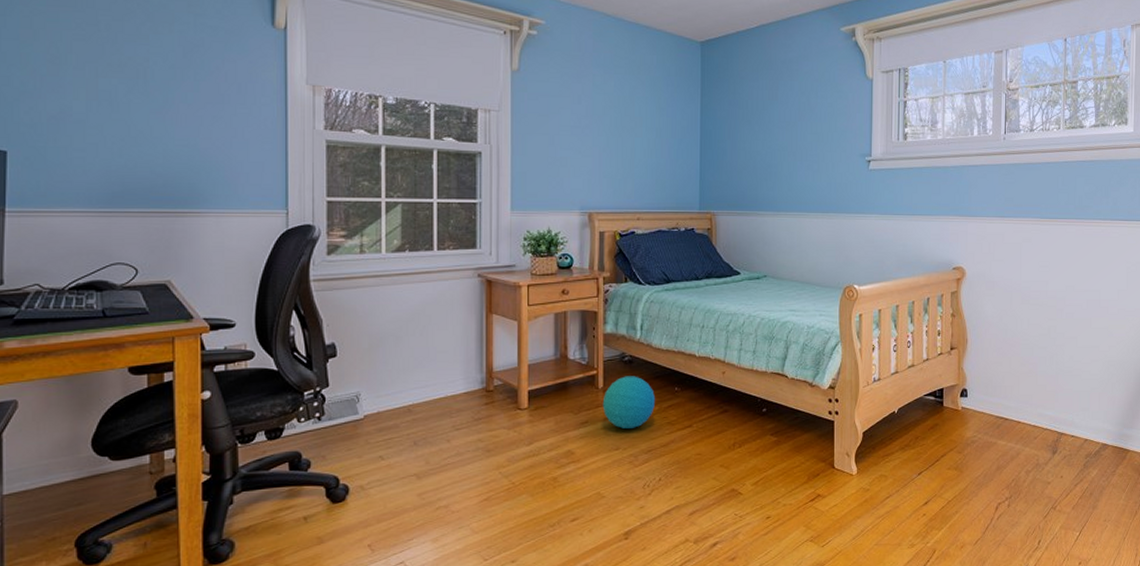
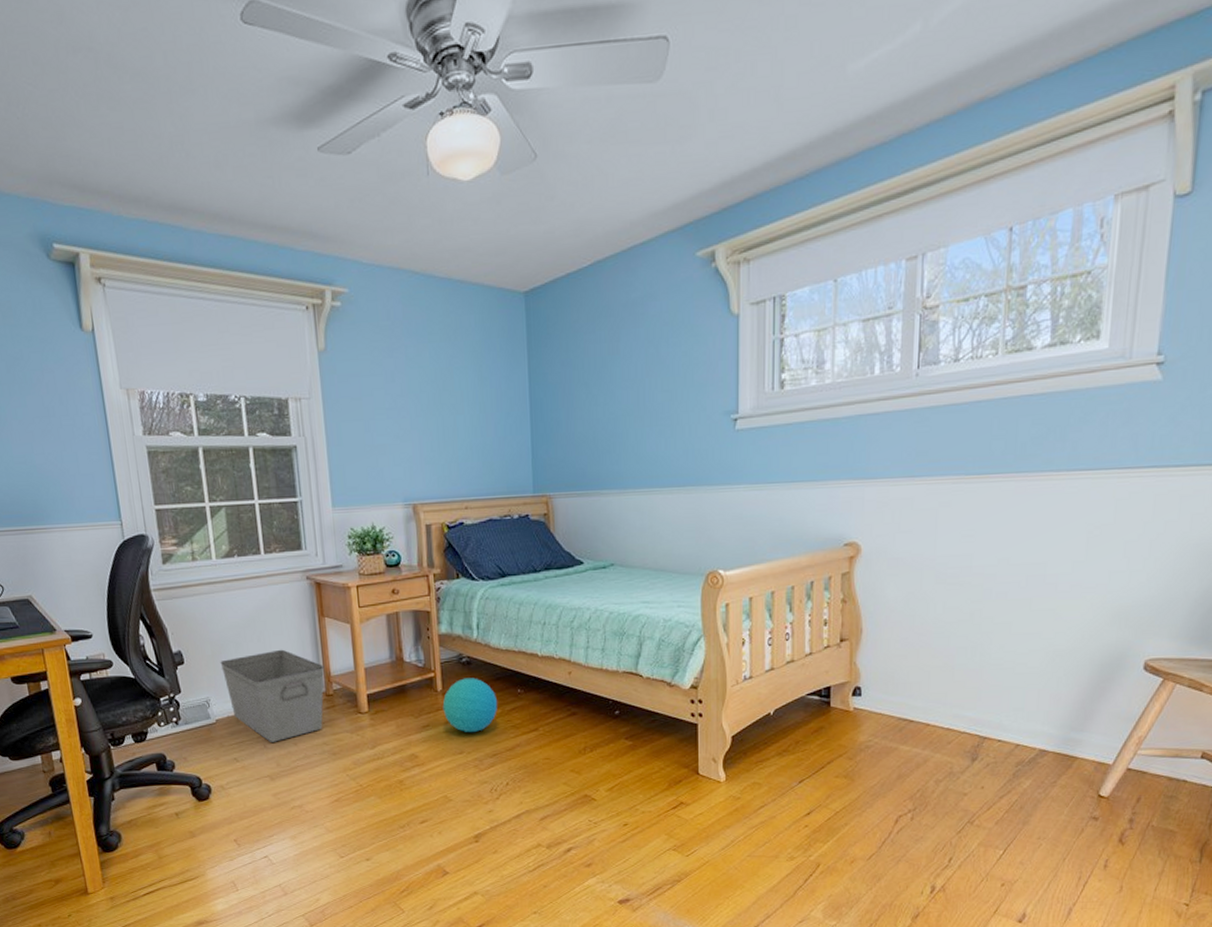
storage bin: none [377,344,487,439] -> present [220,649,325,742]

